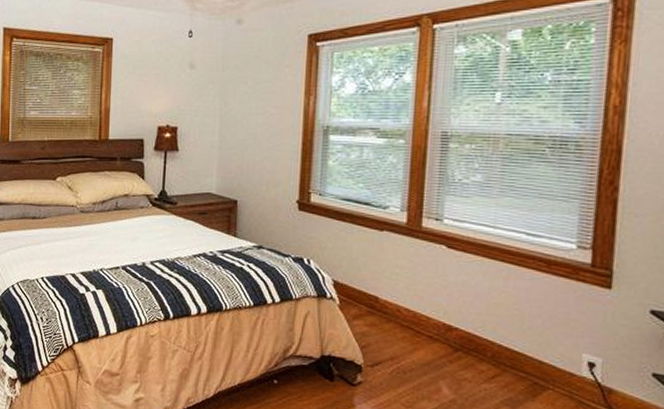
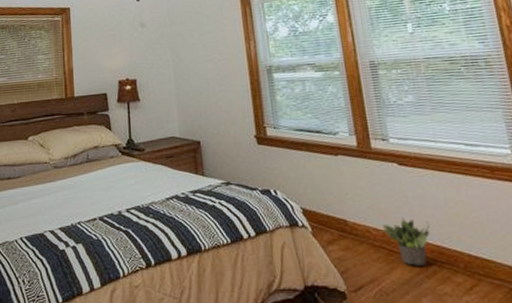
potted plant: none [414,301,466,350] -> present [382,217,430,266]

